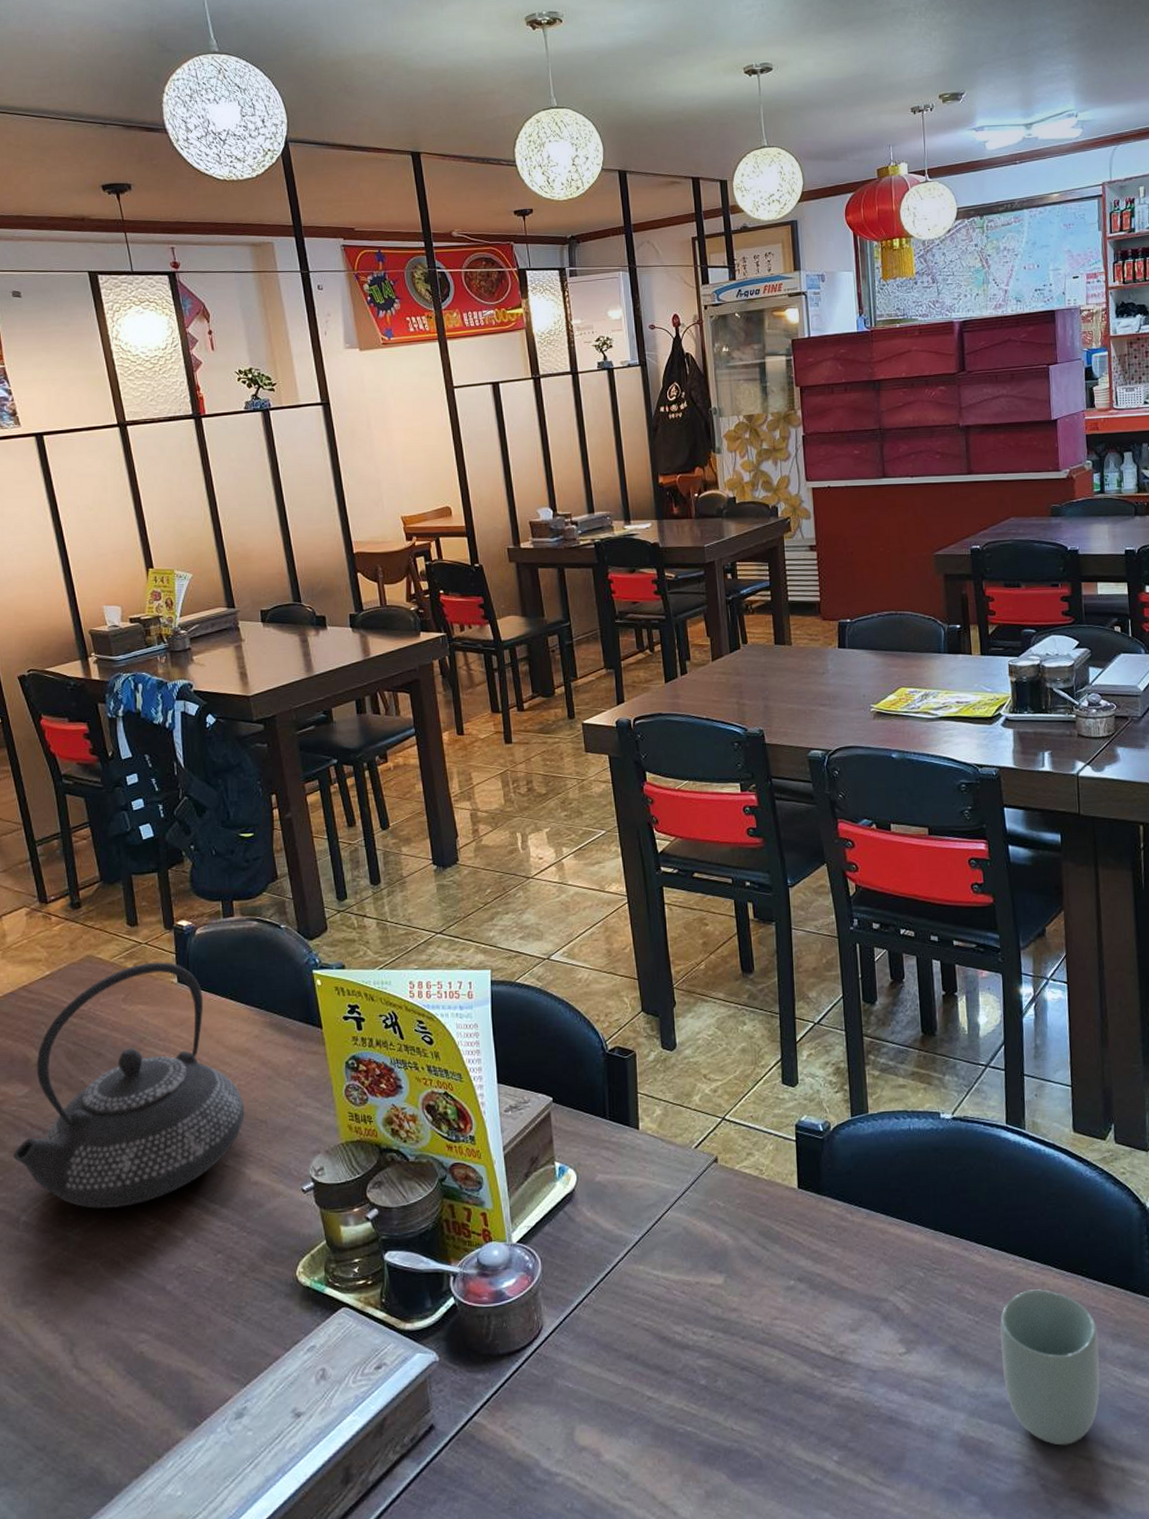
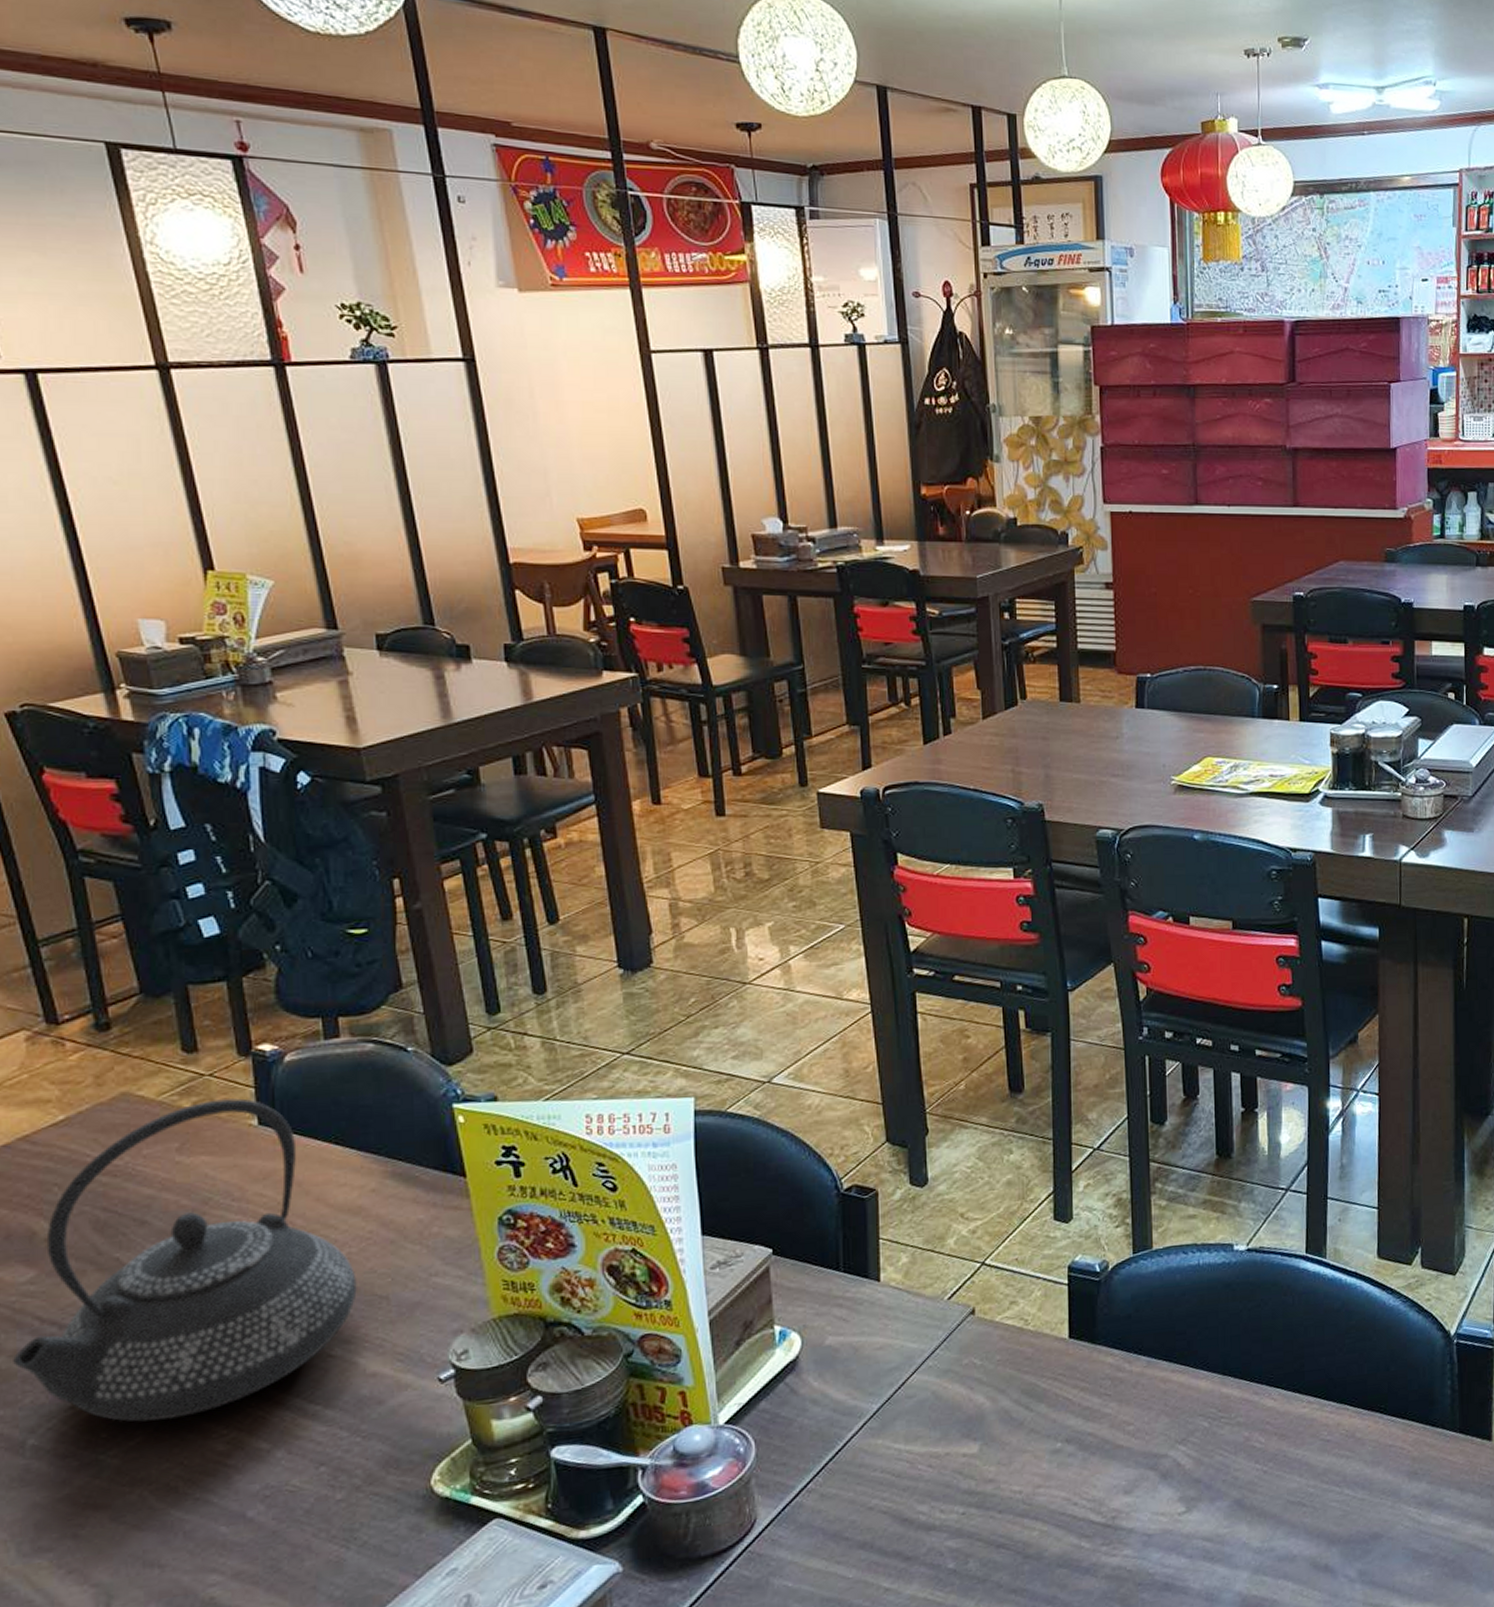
cup: present [1000,1289,1100,1446] -> none [1290,1430,1394,1596]

